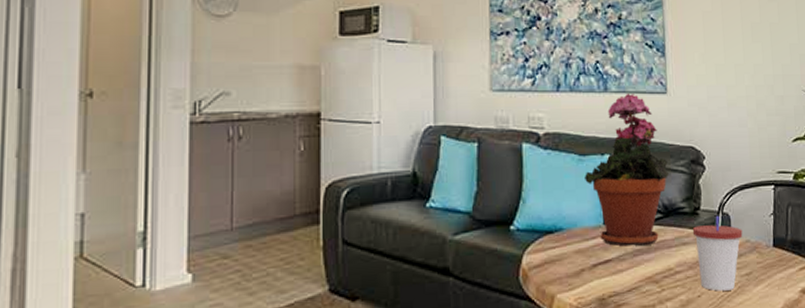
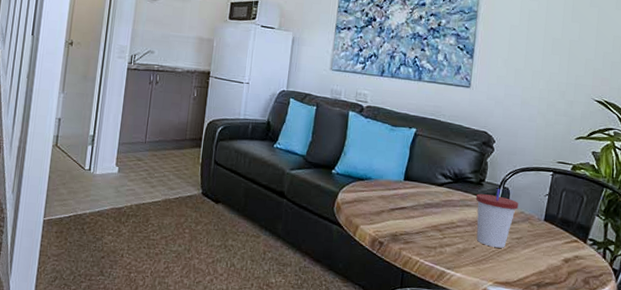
potted plant: present [585,92,669,247] -> none [394,83,463,202]

